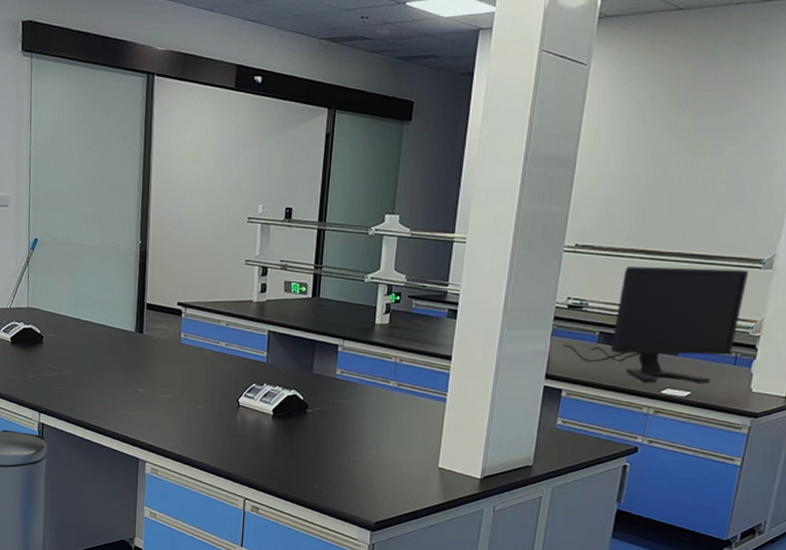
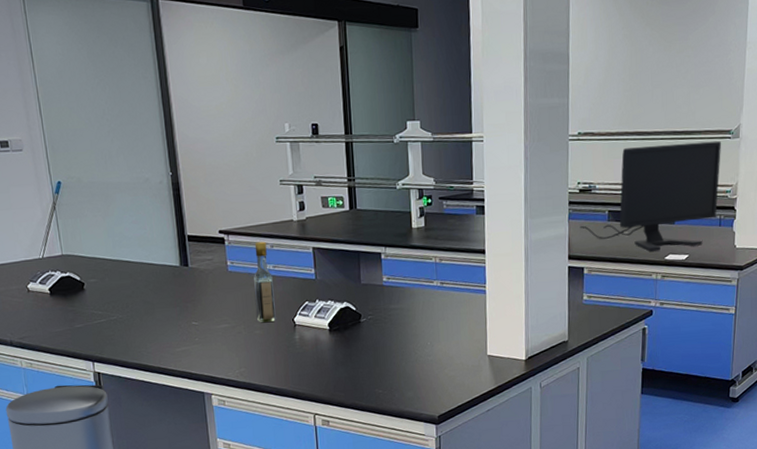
bottle: none [201,318,224,399] -> present [253,241,276,323]

